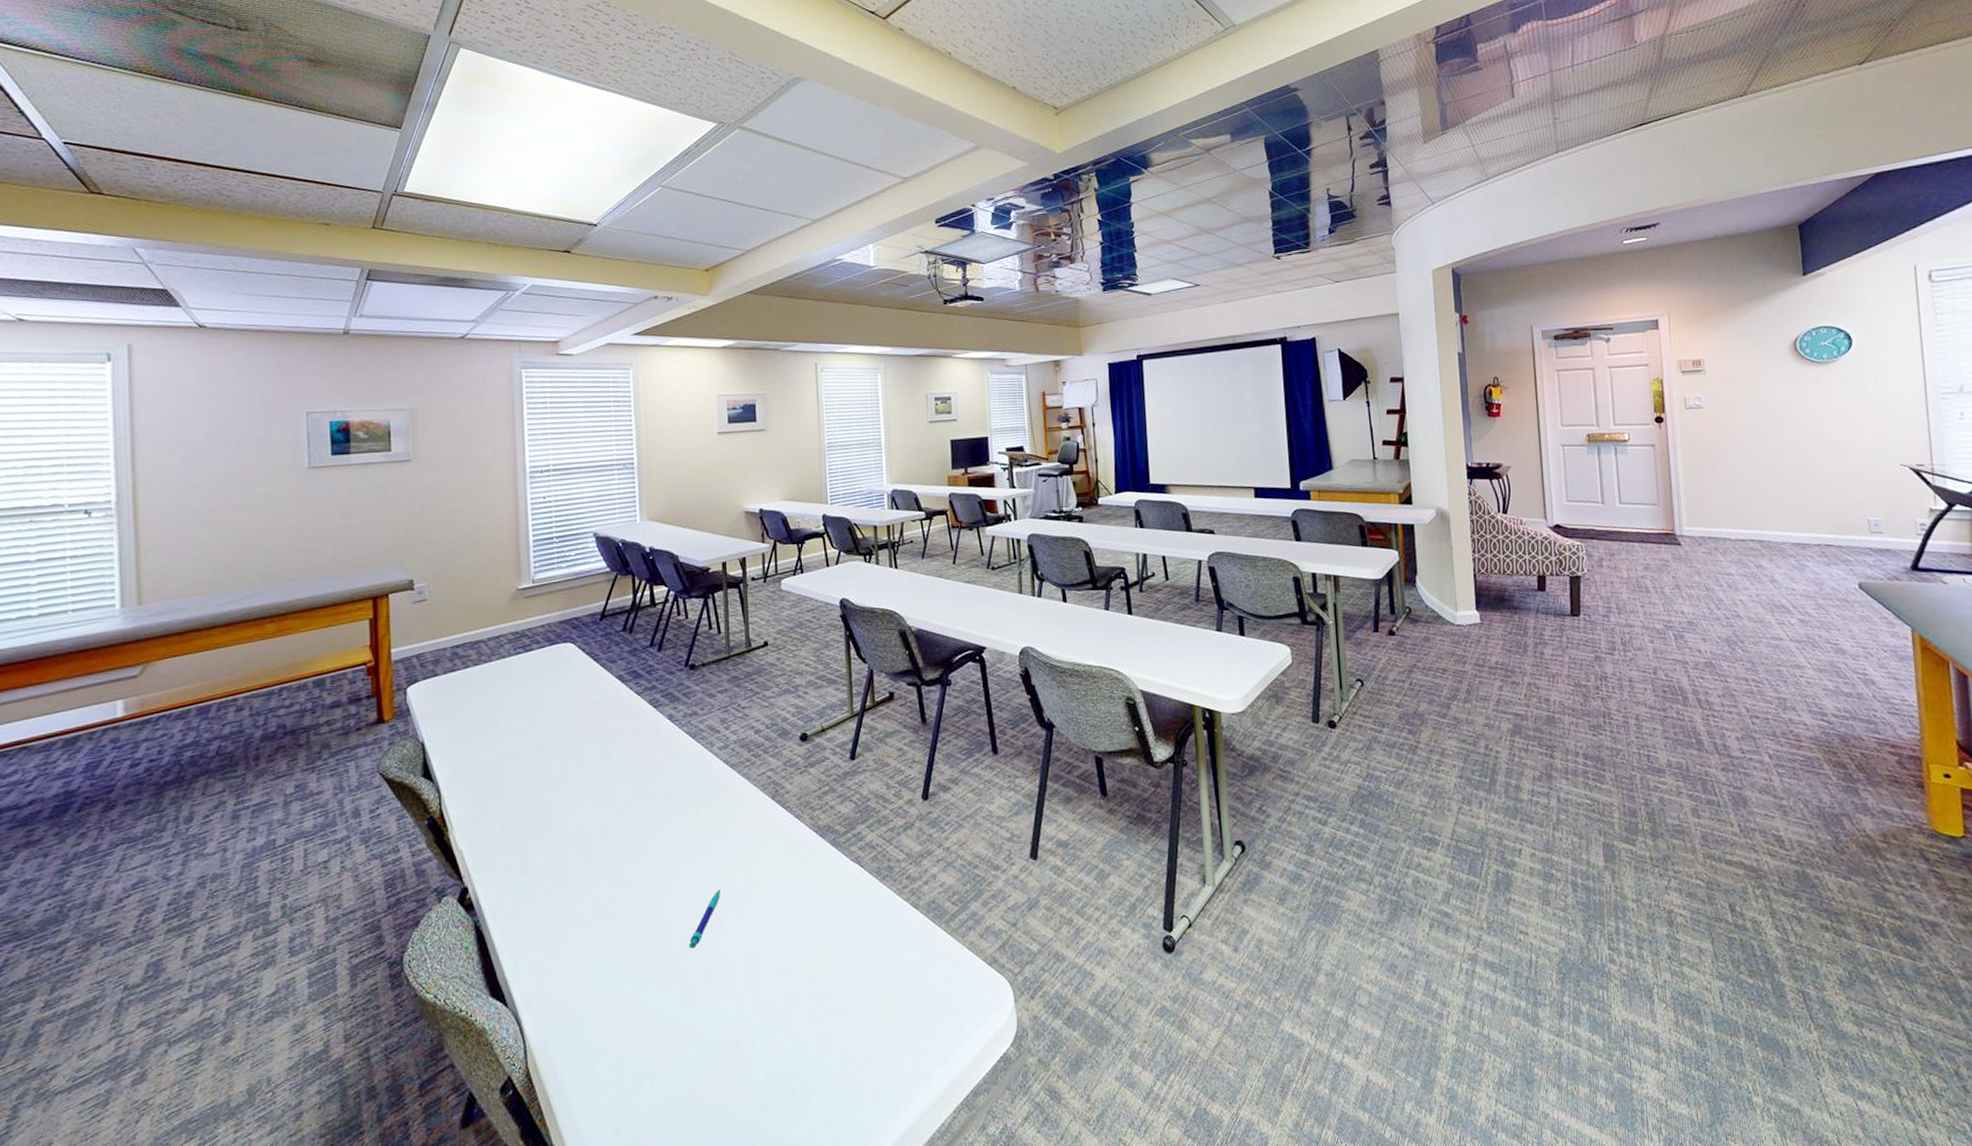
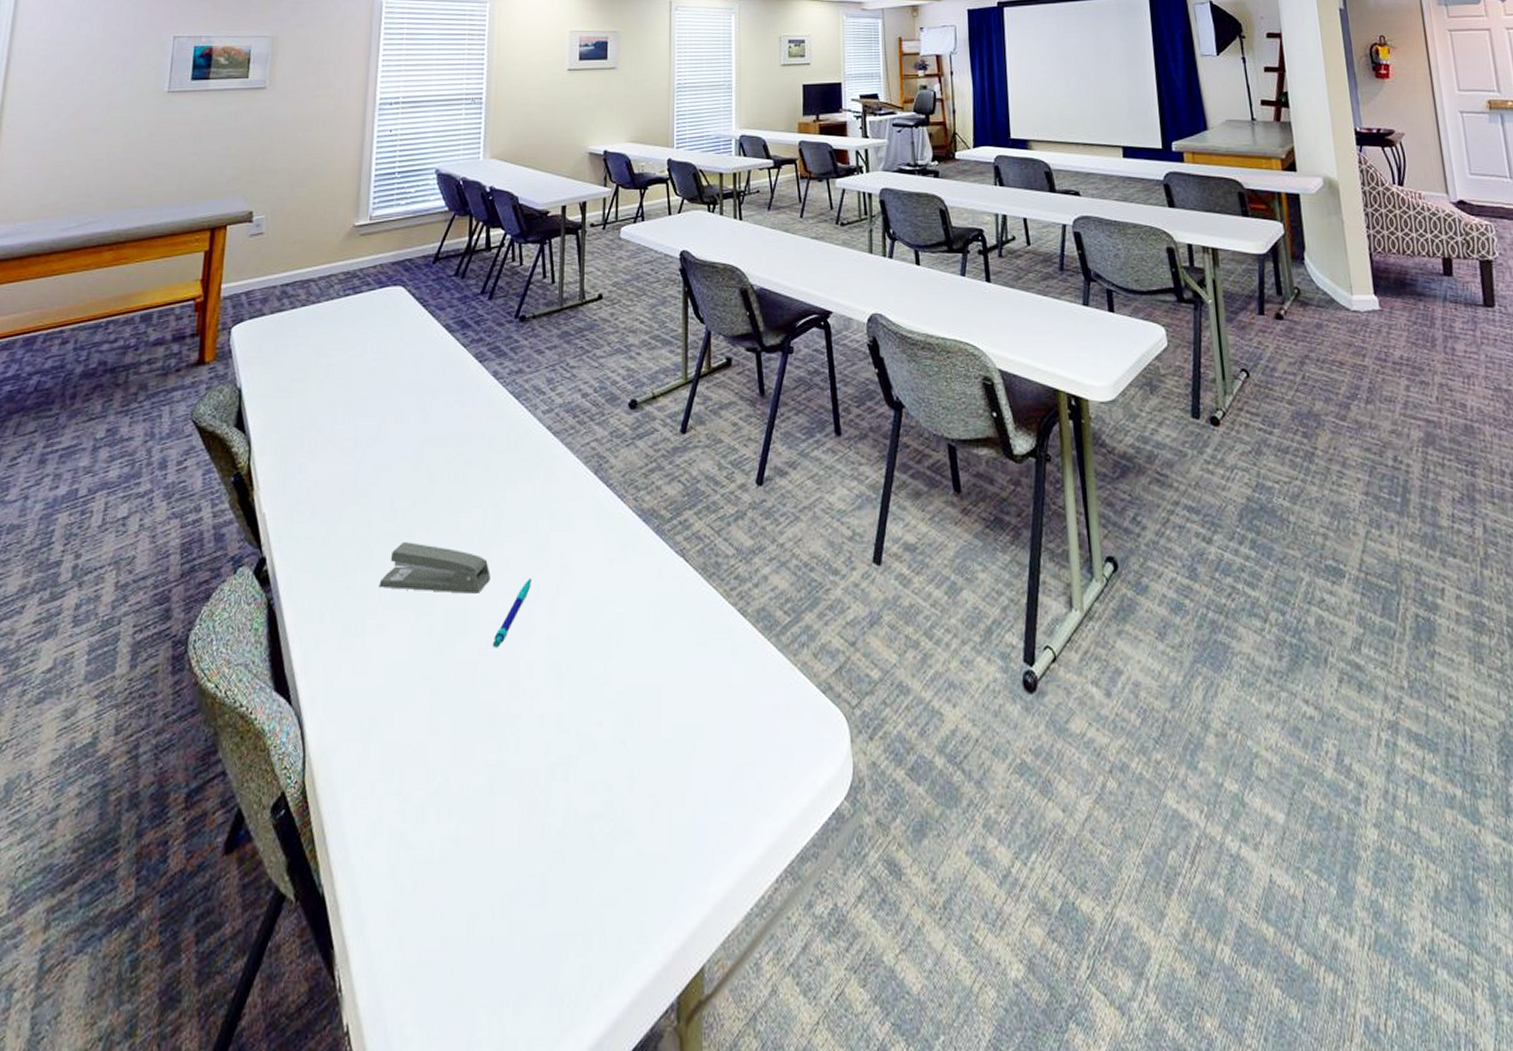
stapler: none [578,866,682,907] -> present [379,542,491,594]

